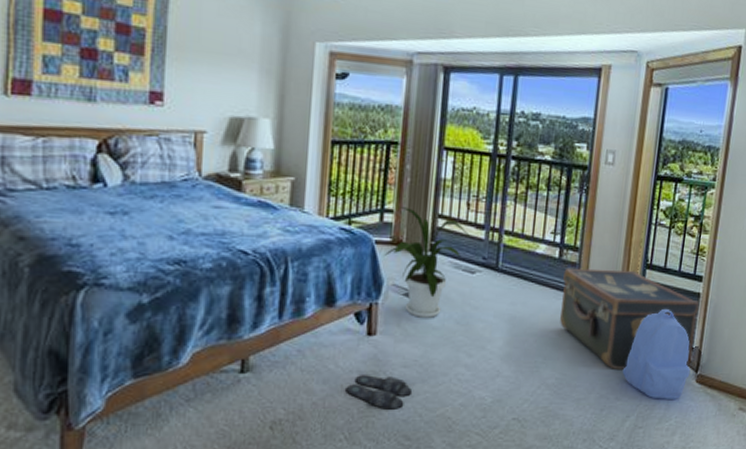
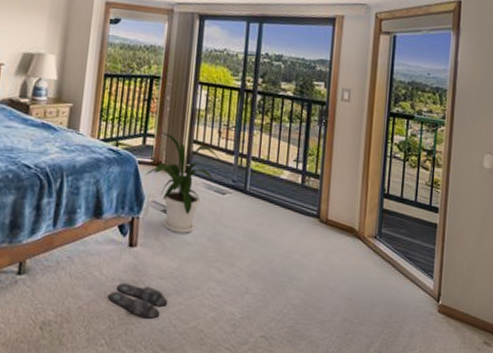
suitcase: present [559,267,700,371] -> none [303,193,437,296]
backpack: present [622,308,691,399] -> none [365,236,432,328]

